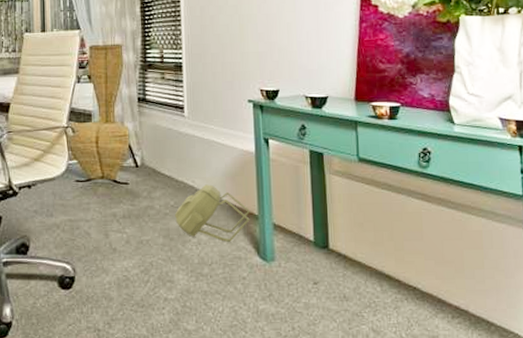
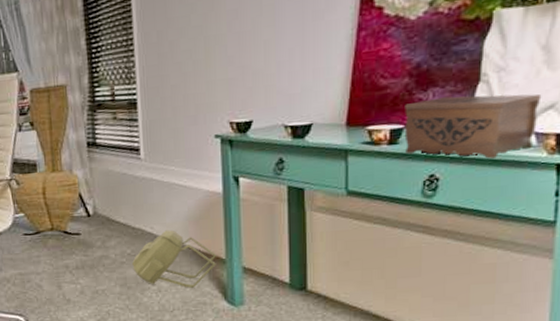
decorative box: none [400,82,502,137] -> present [404,94,542,159]

